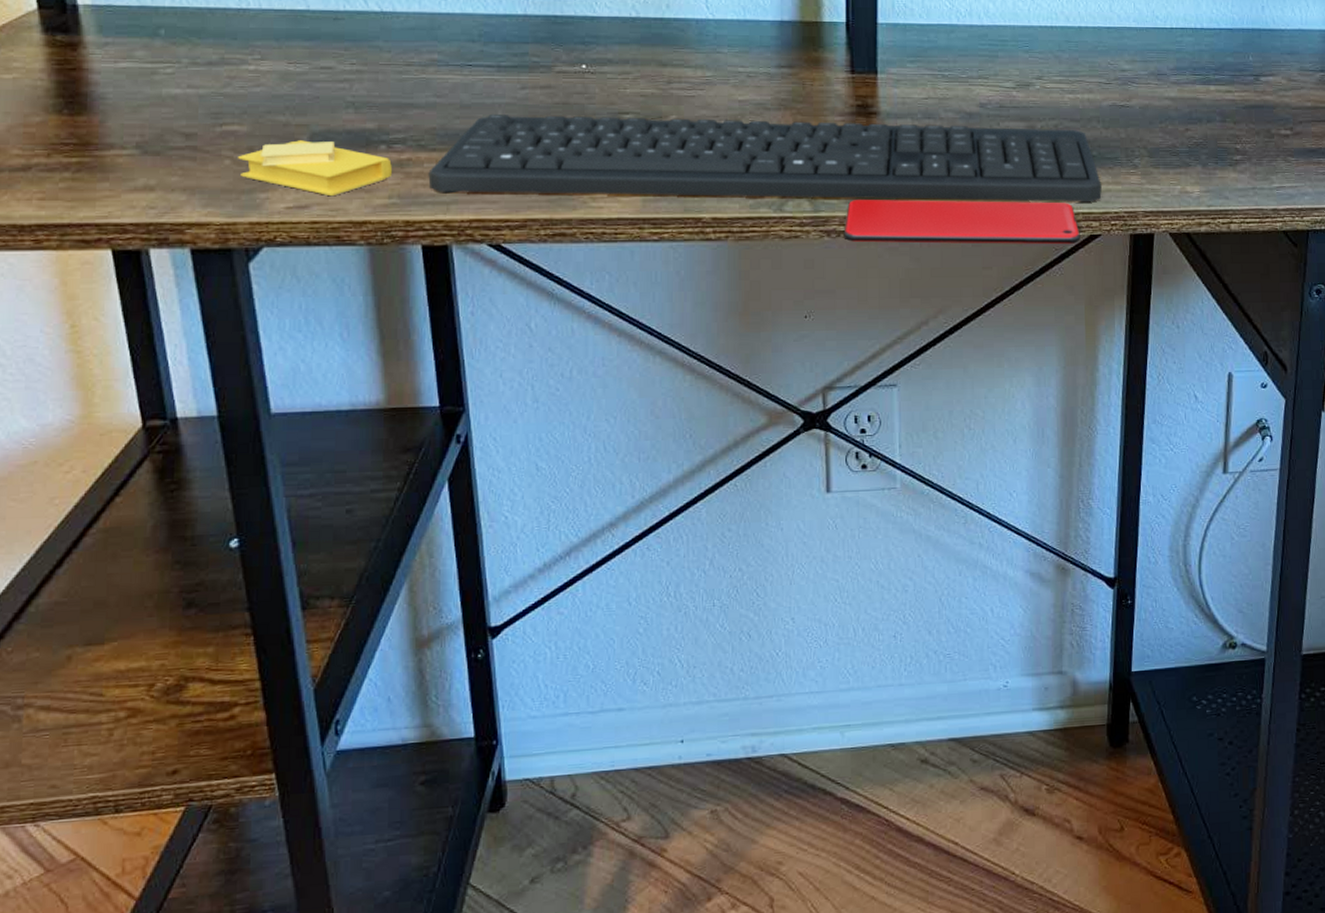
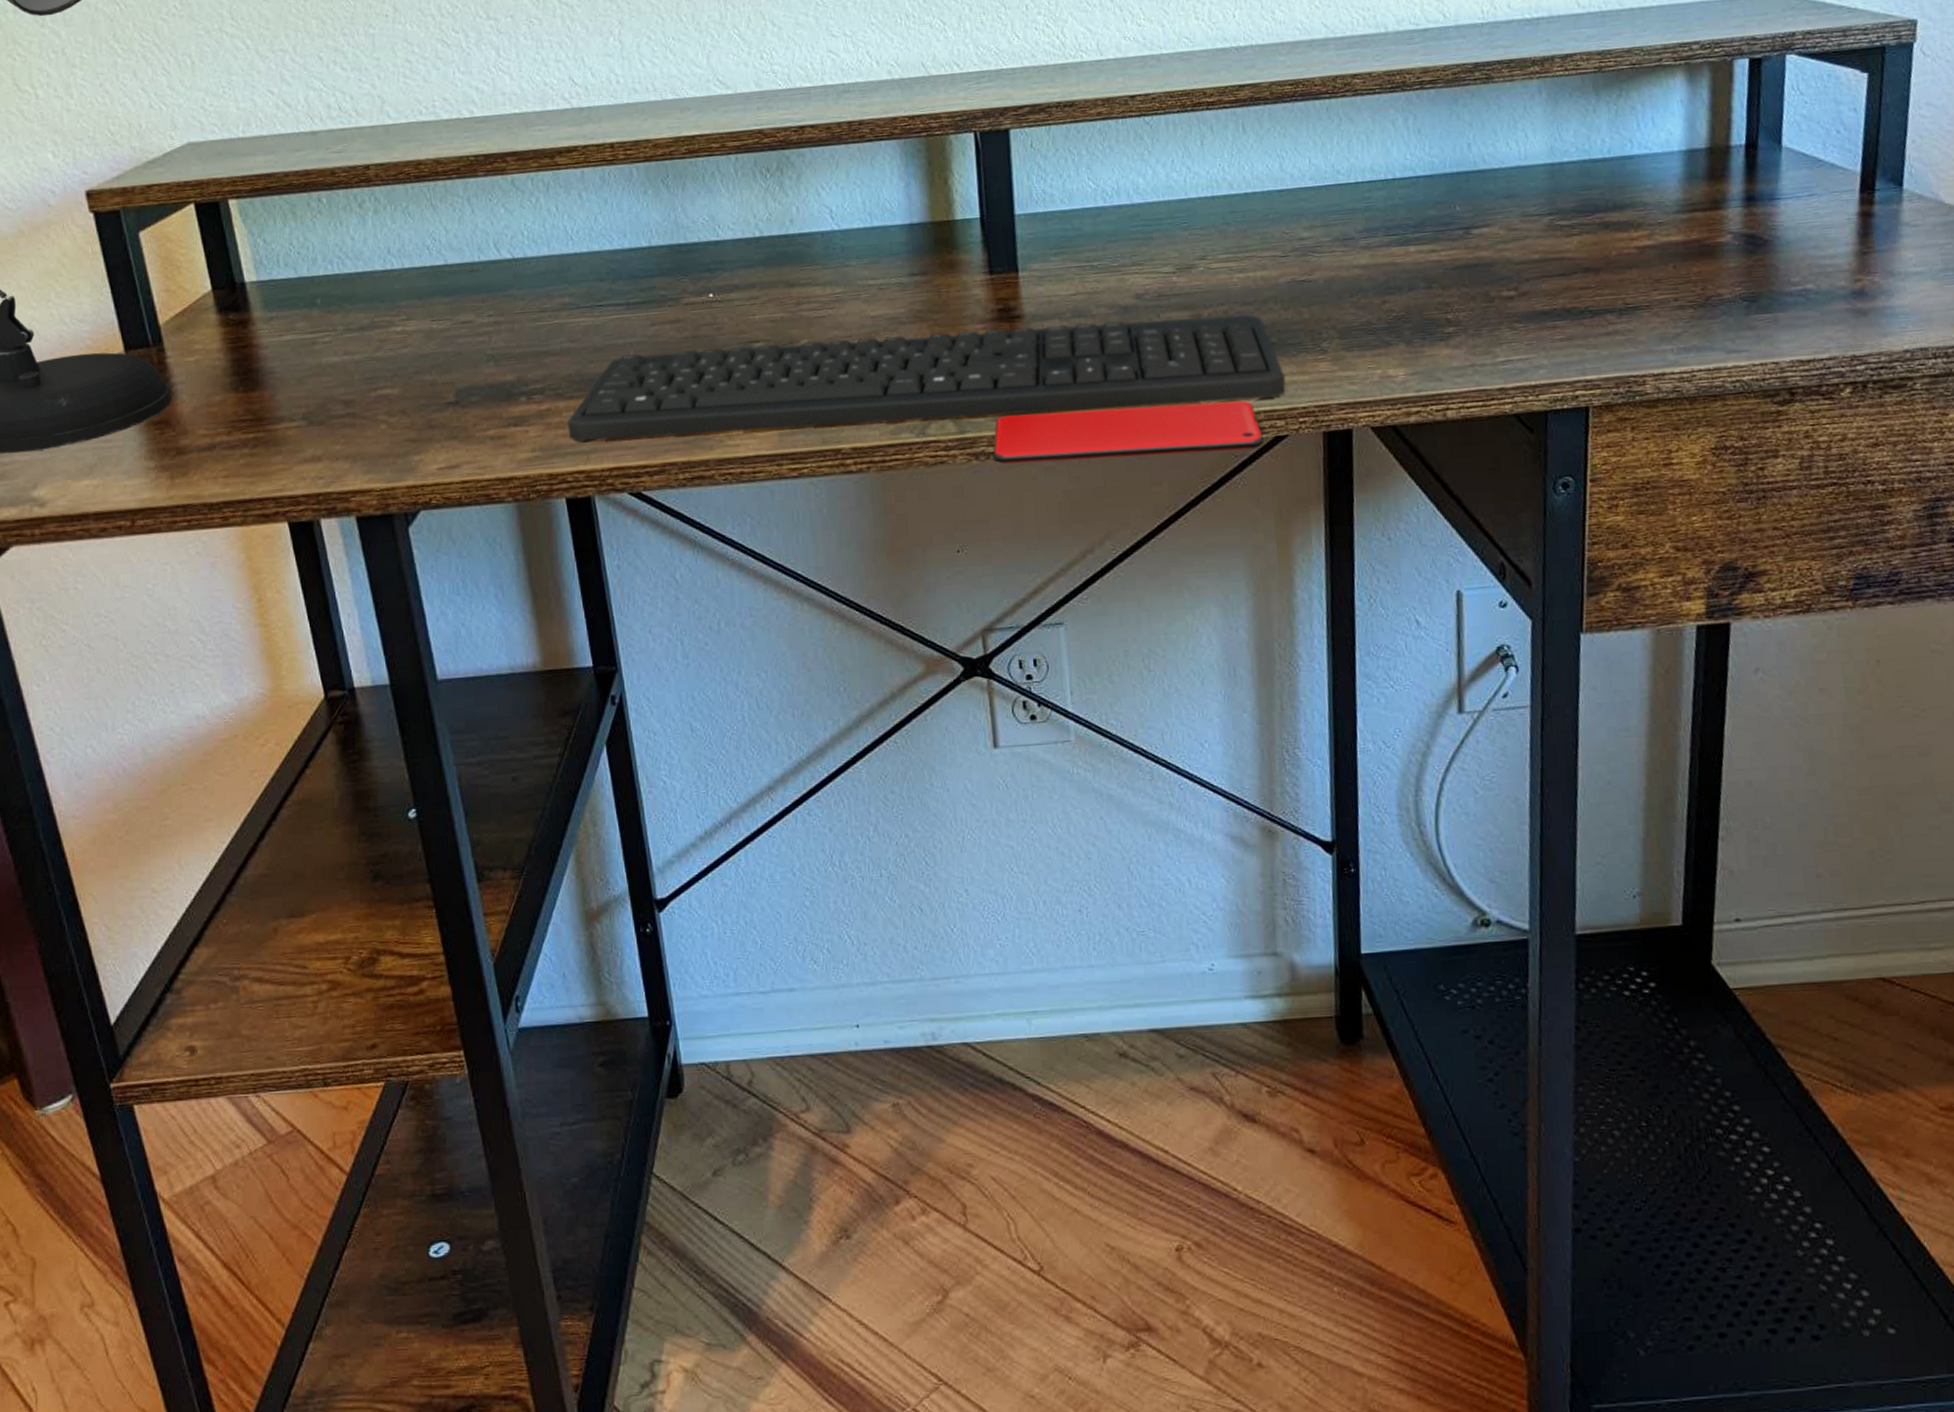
sticky notes: present [238,140,392,197] -> none [392,397,533,454]

